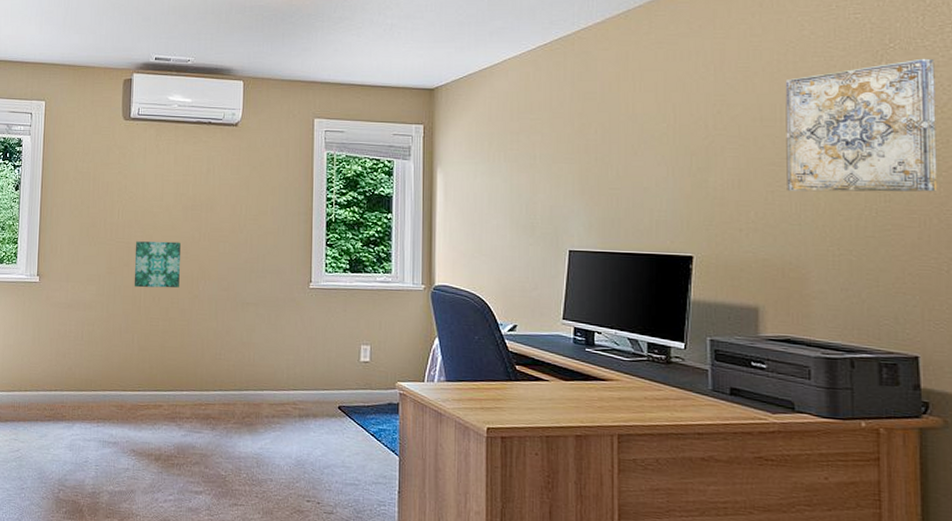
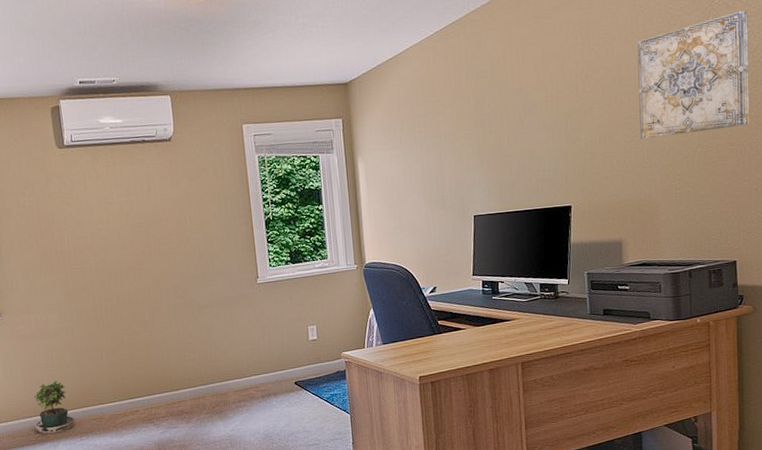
potted plant: none [49,355,95,418] -> present [33,380,75,441]
wall art: present [134,241,181,288] -> none [89,260,138,309]

